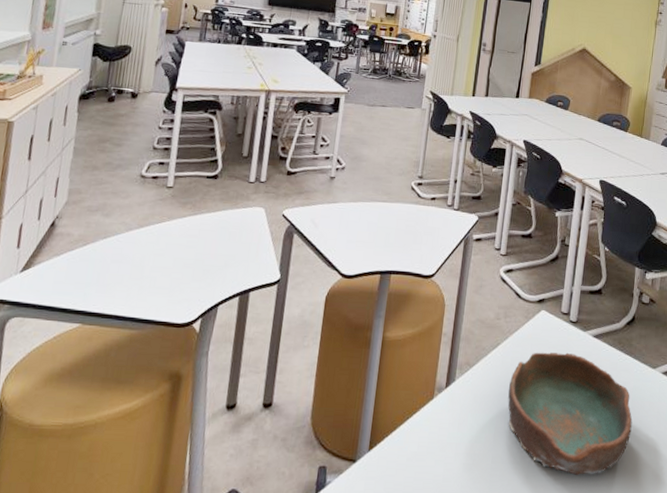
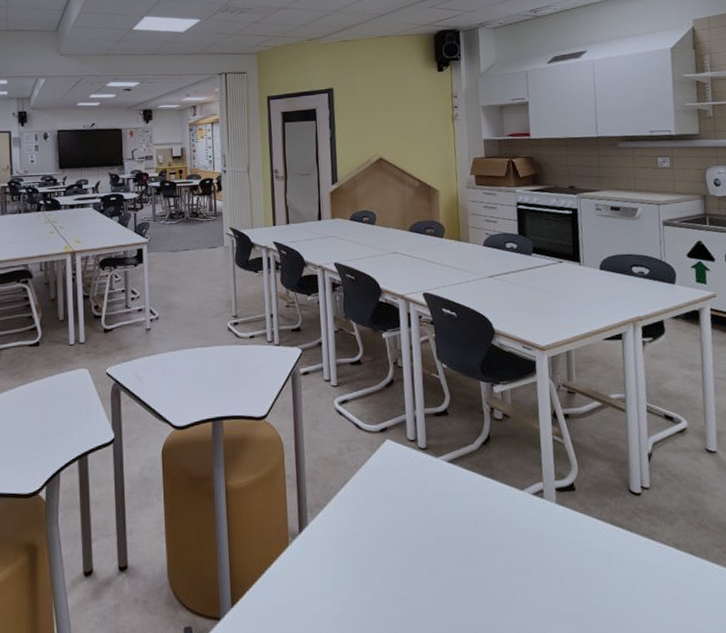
bowl: present [508,352,633,476] -> none [366,482,510,617]

